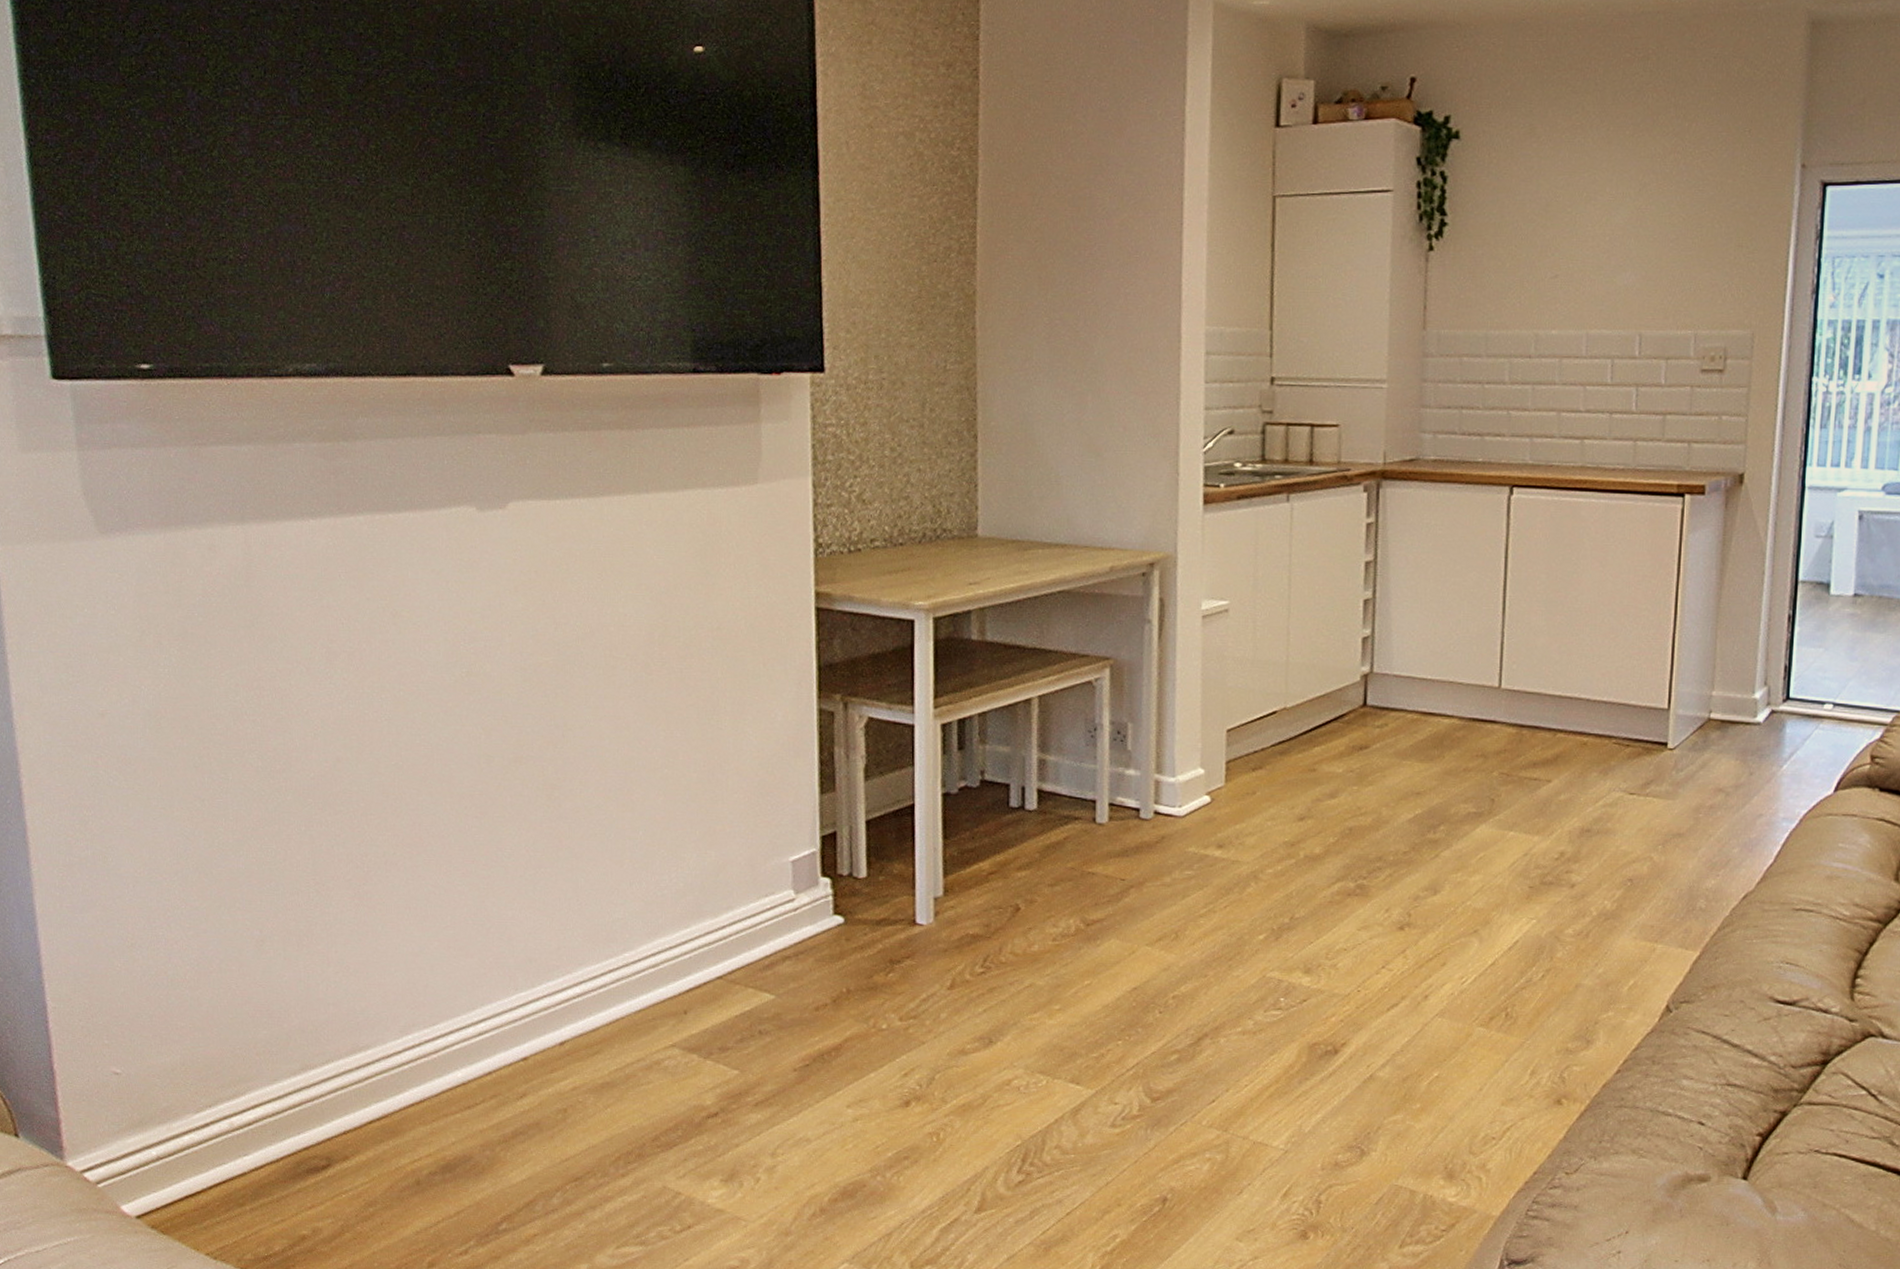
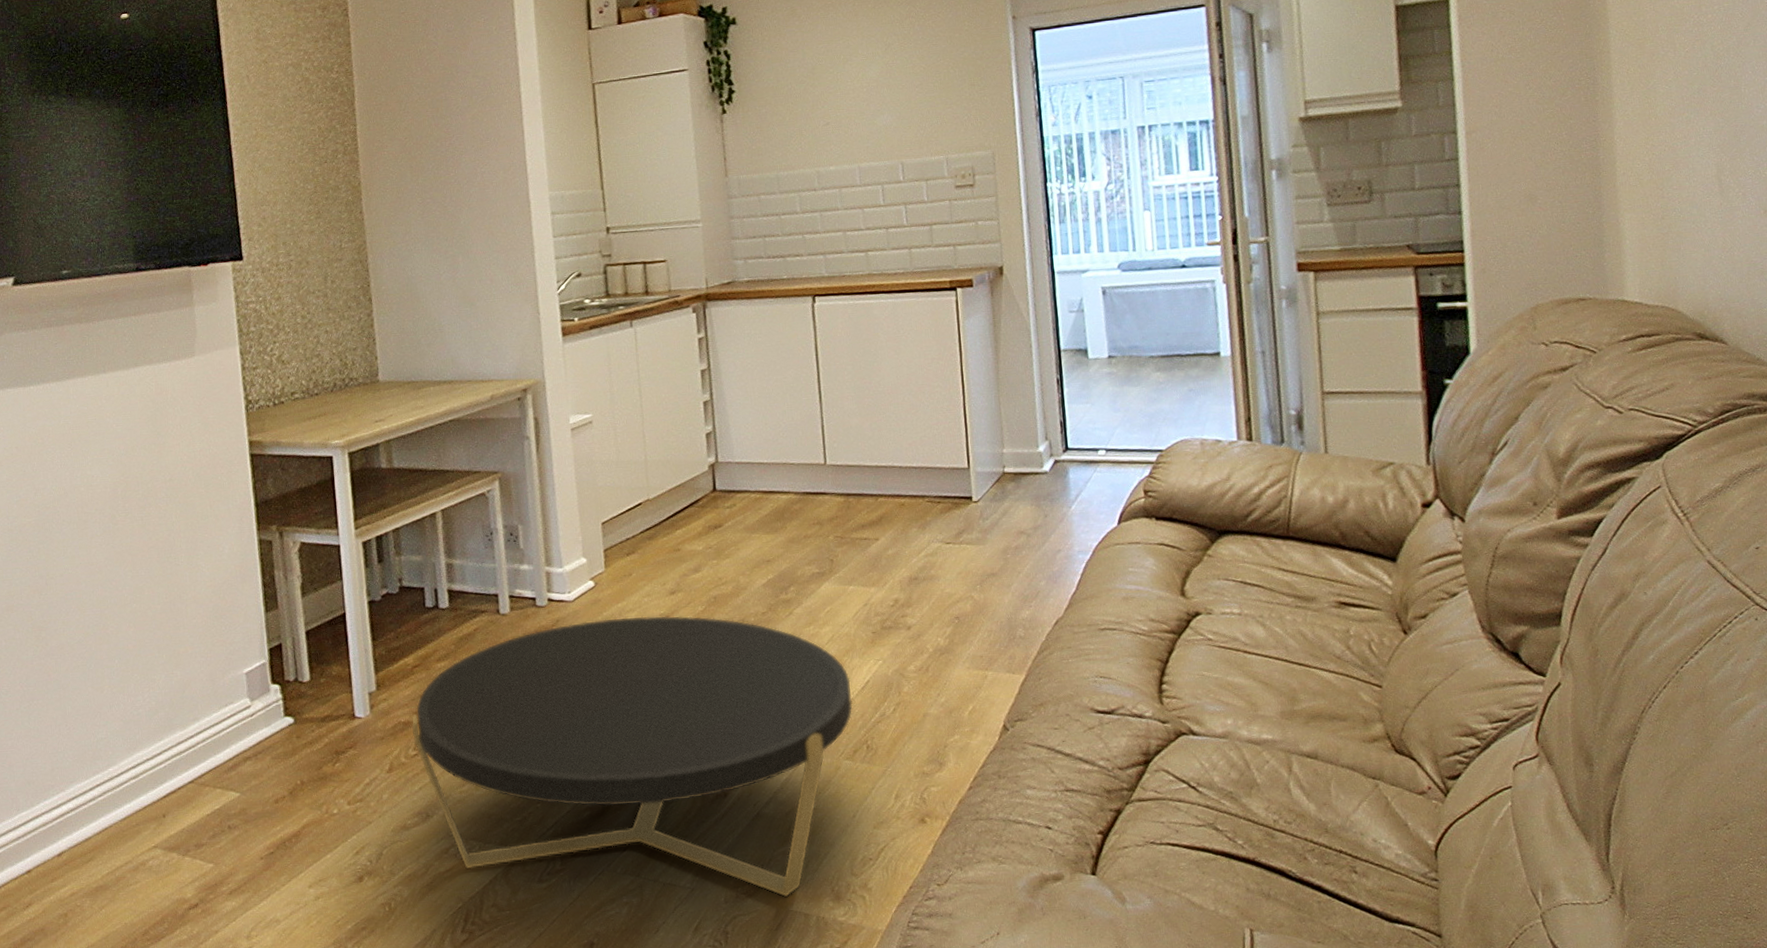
coffee table: none [980,841,1497,1170] -> present [411,616,853,897]

